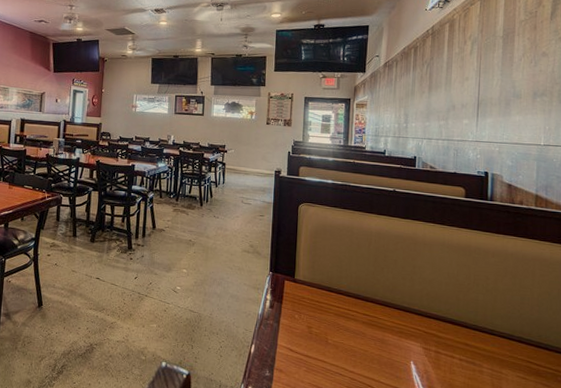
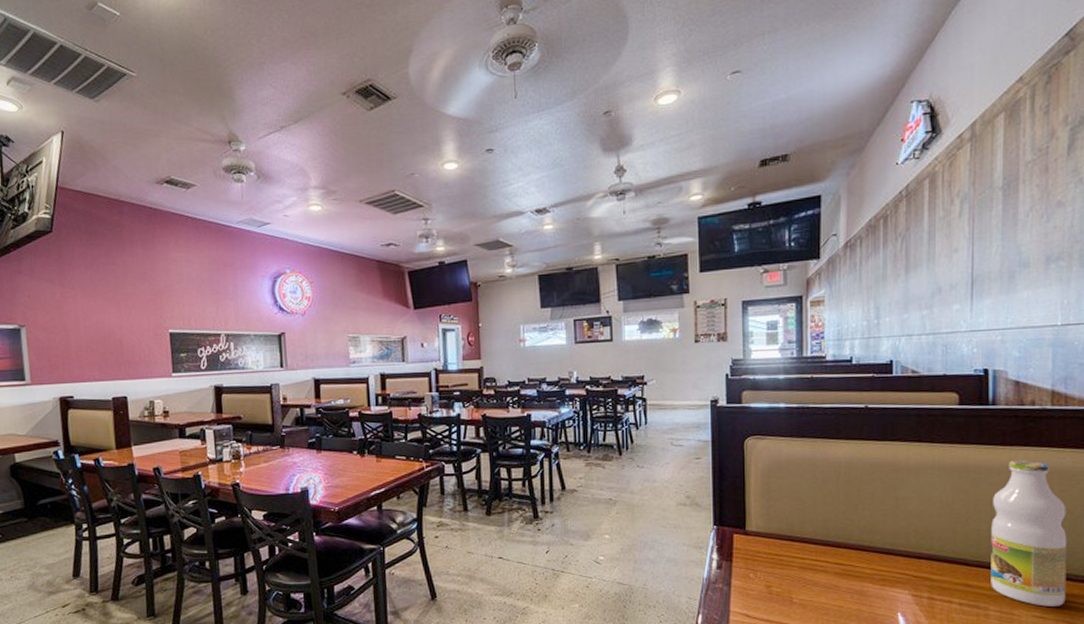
bottle: none [485,246,545,370] -> present [990,460,1067,607]

